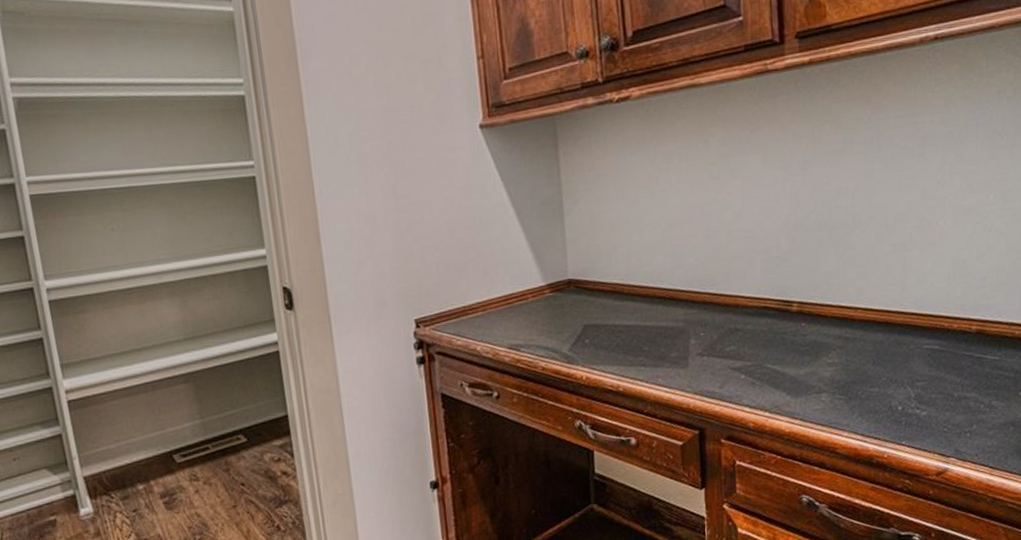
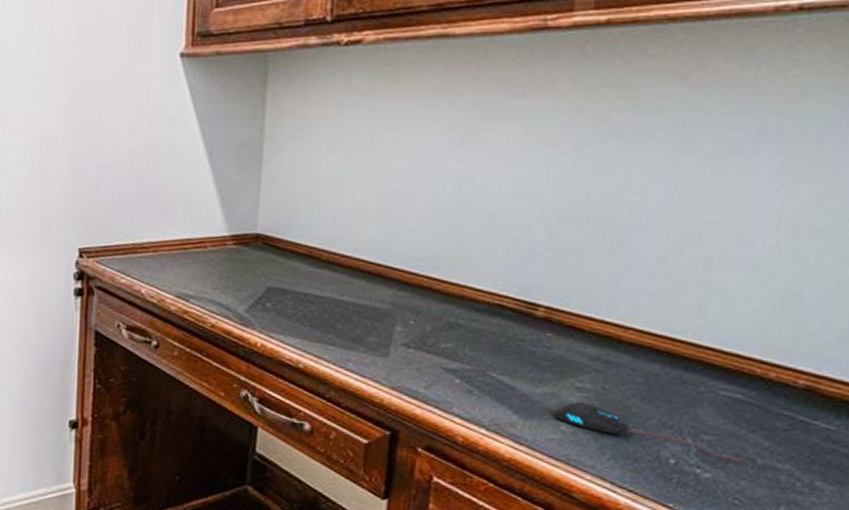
mouse: none [815,374,945,399] -> present [554,402,743,462]

